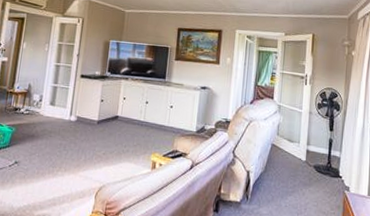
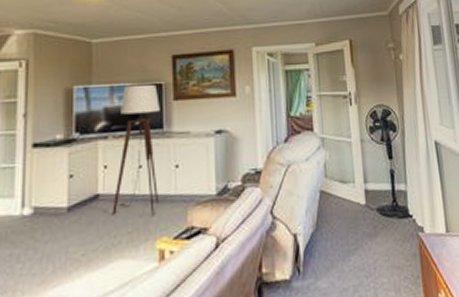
floor lamp: none [125,45,166,138] -> present [112,84,160,216]

